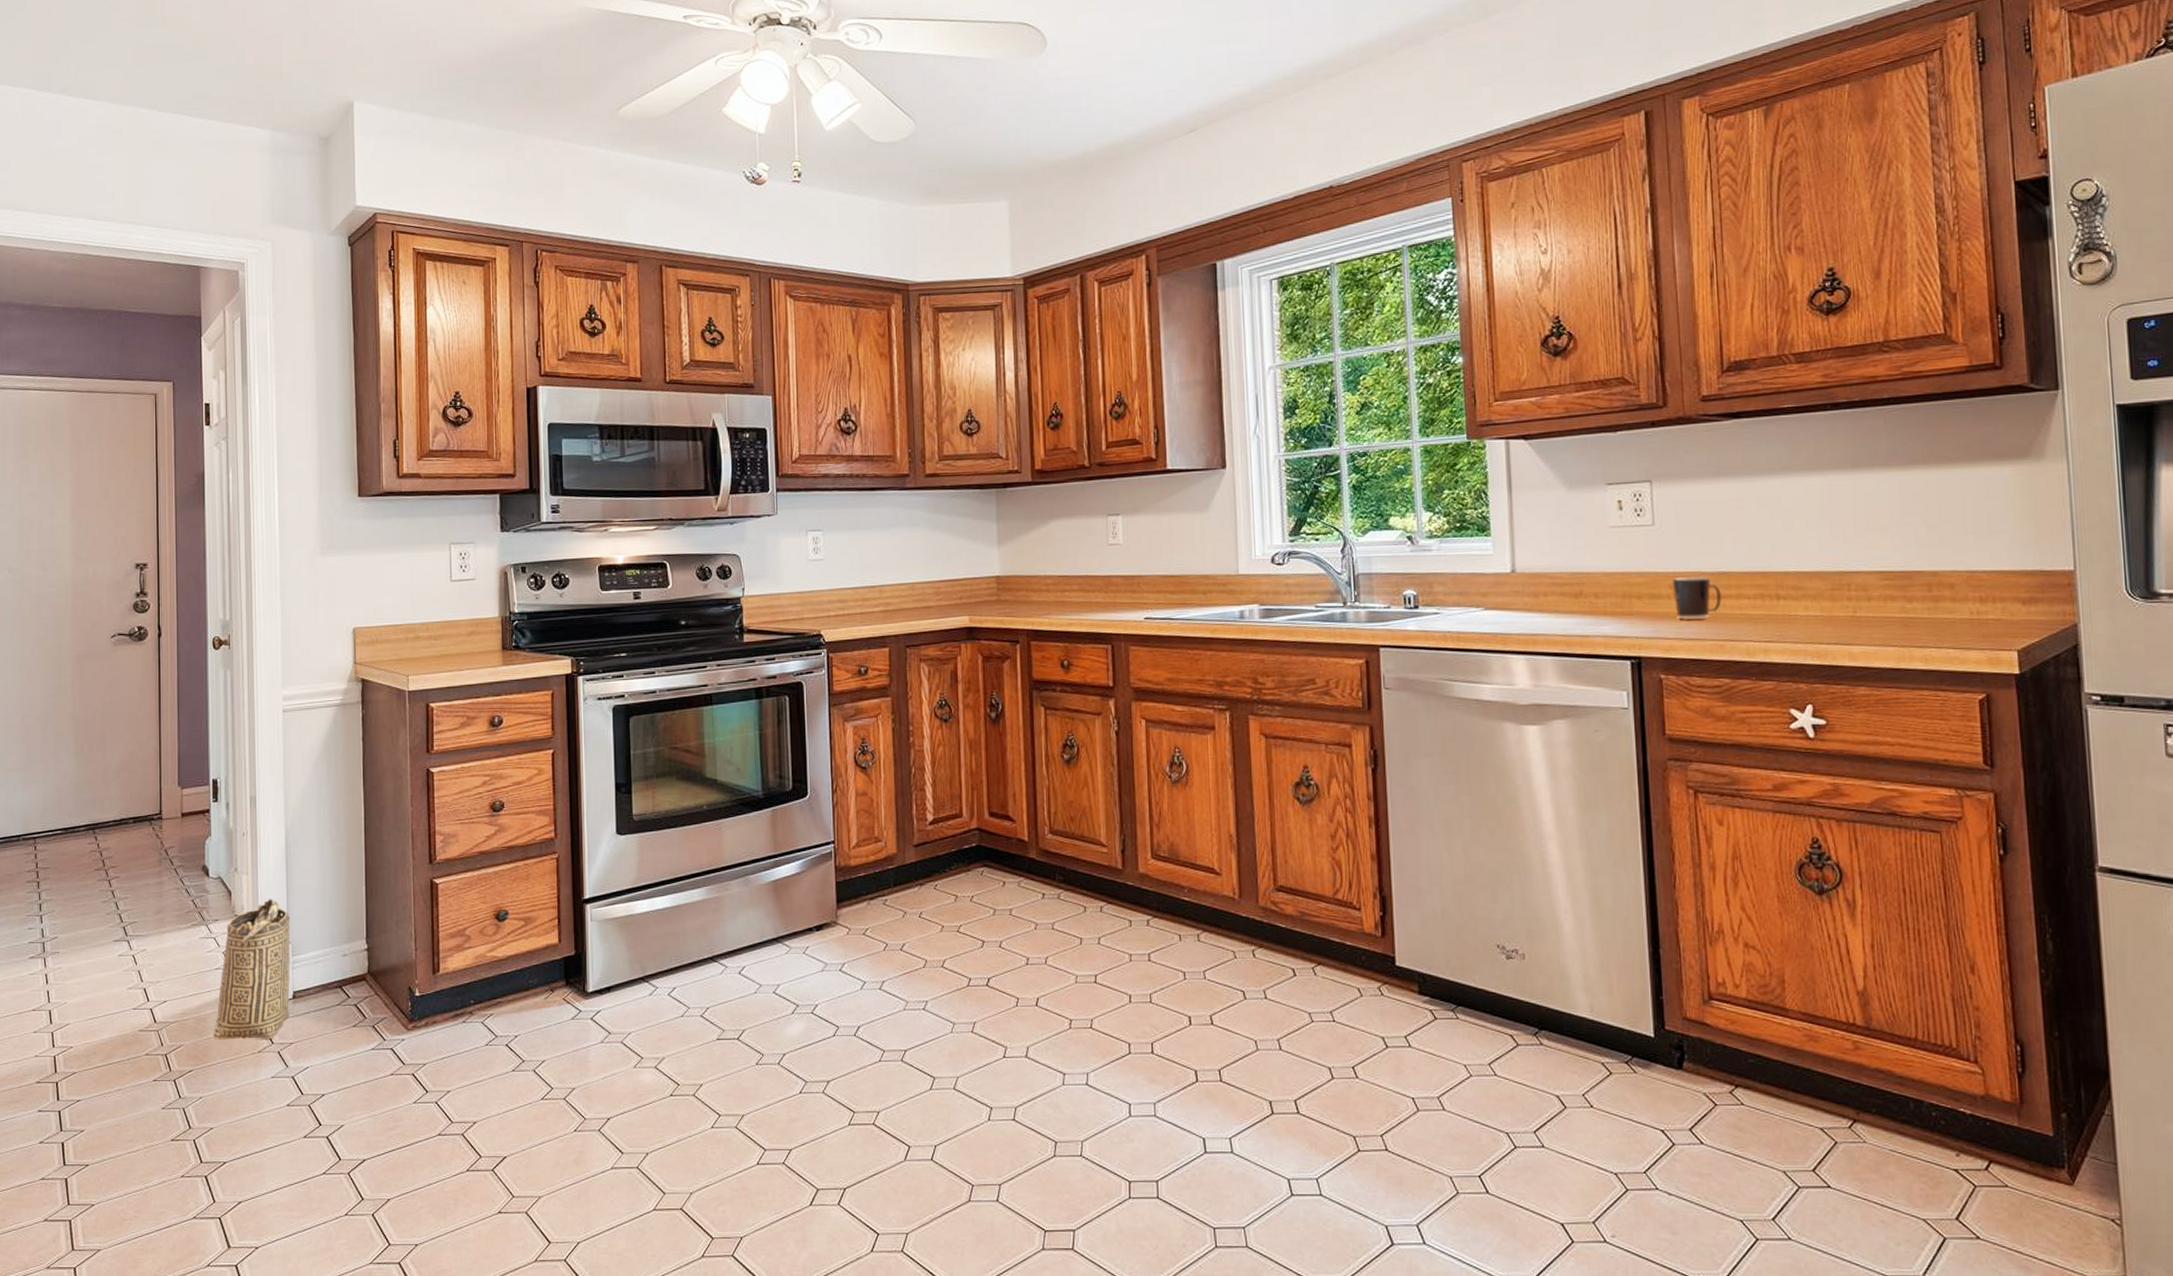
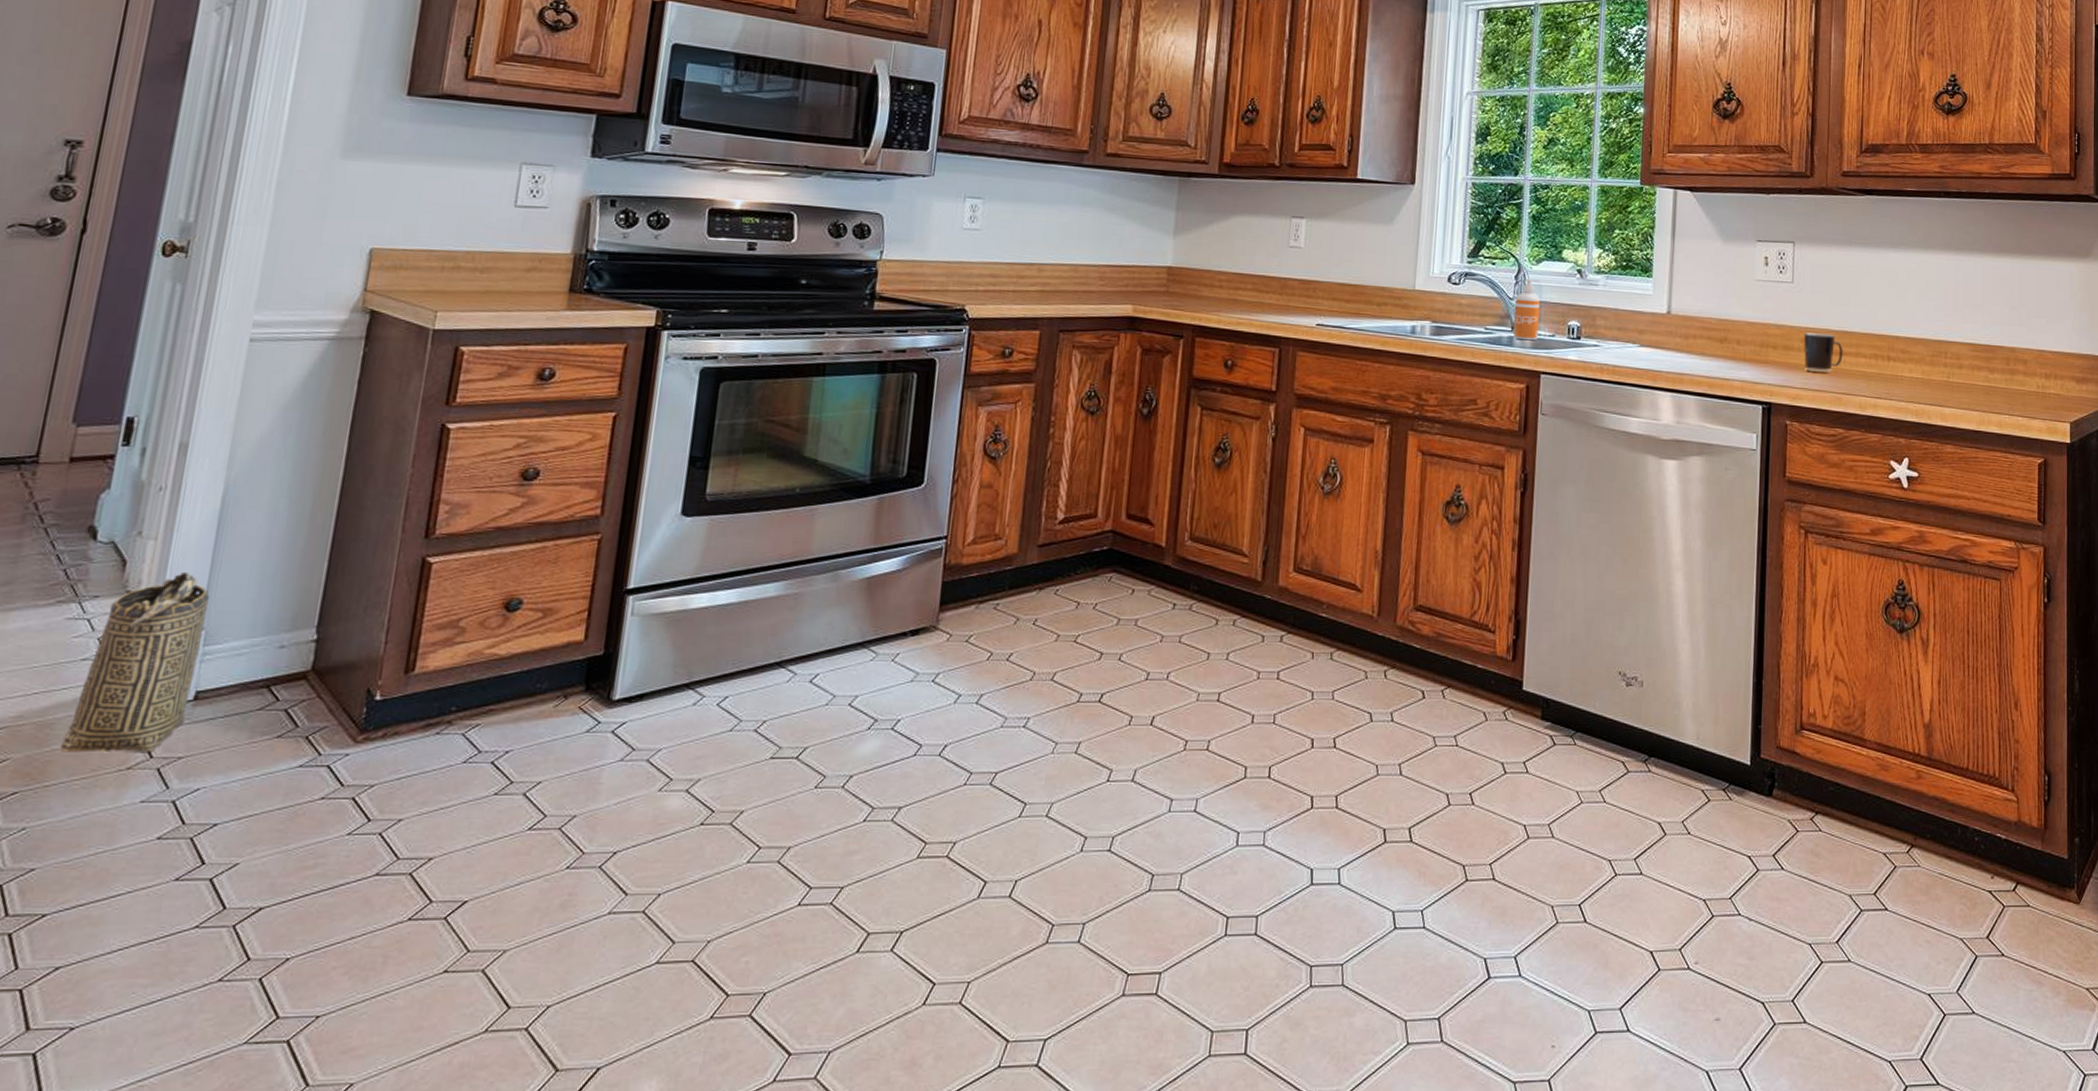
soap dispenser: none [1344,551,1373,615] -> present [1513,278,1541,341]

